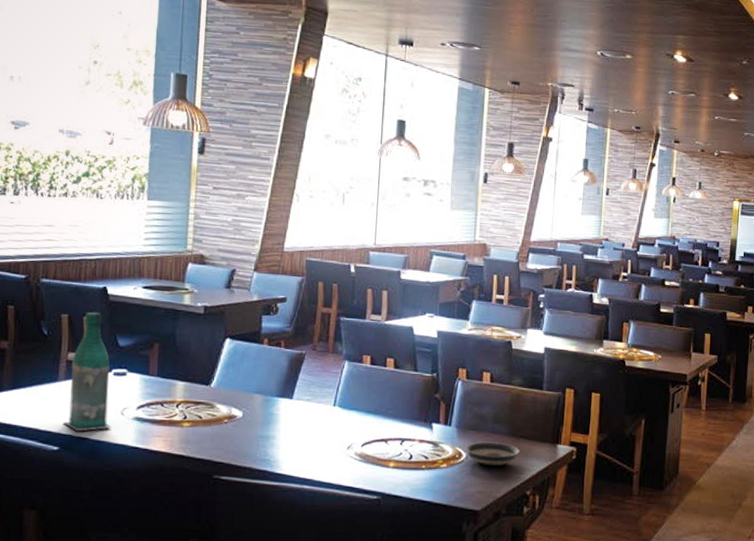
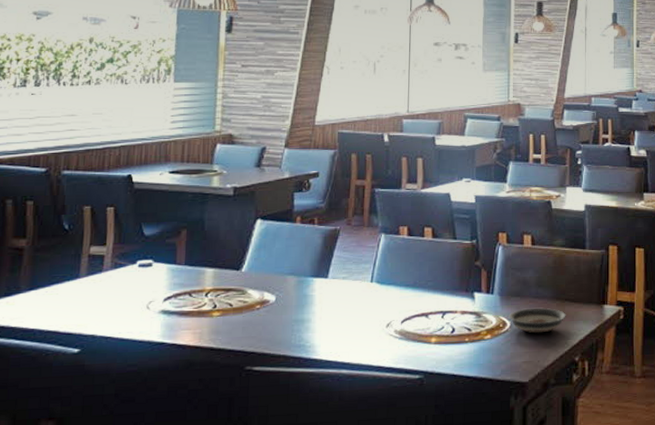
bottle: present [64,312,111,432] -> none [85,201,136,331]

